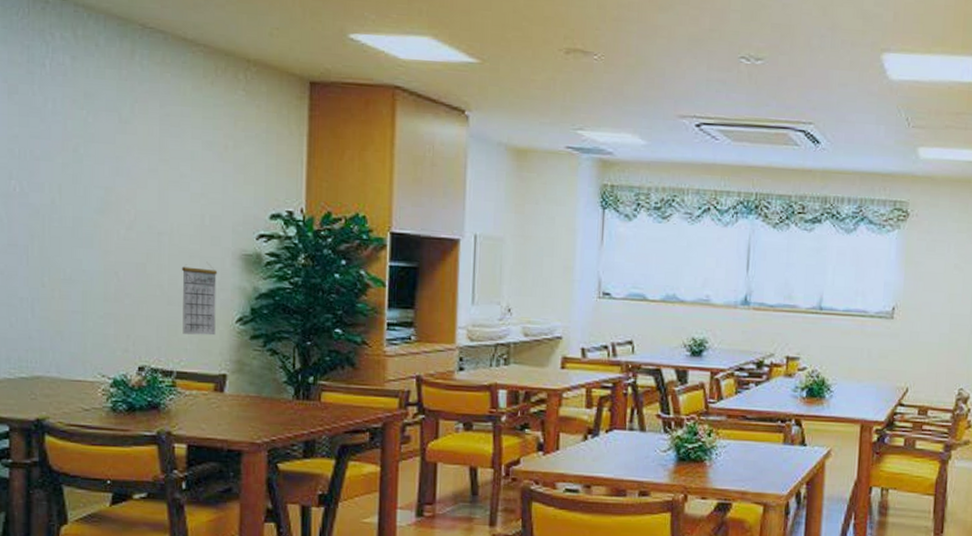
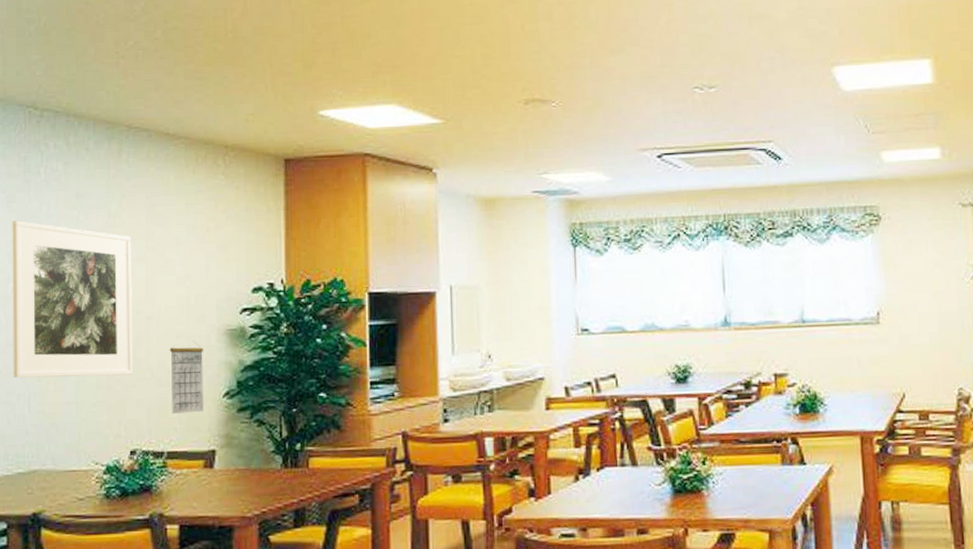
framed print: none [14,114,144,290] -> present [12,220,134,379]

